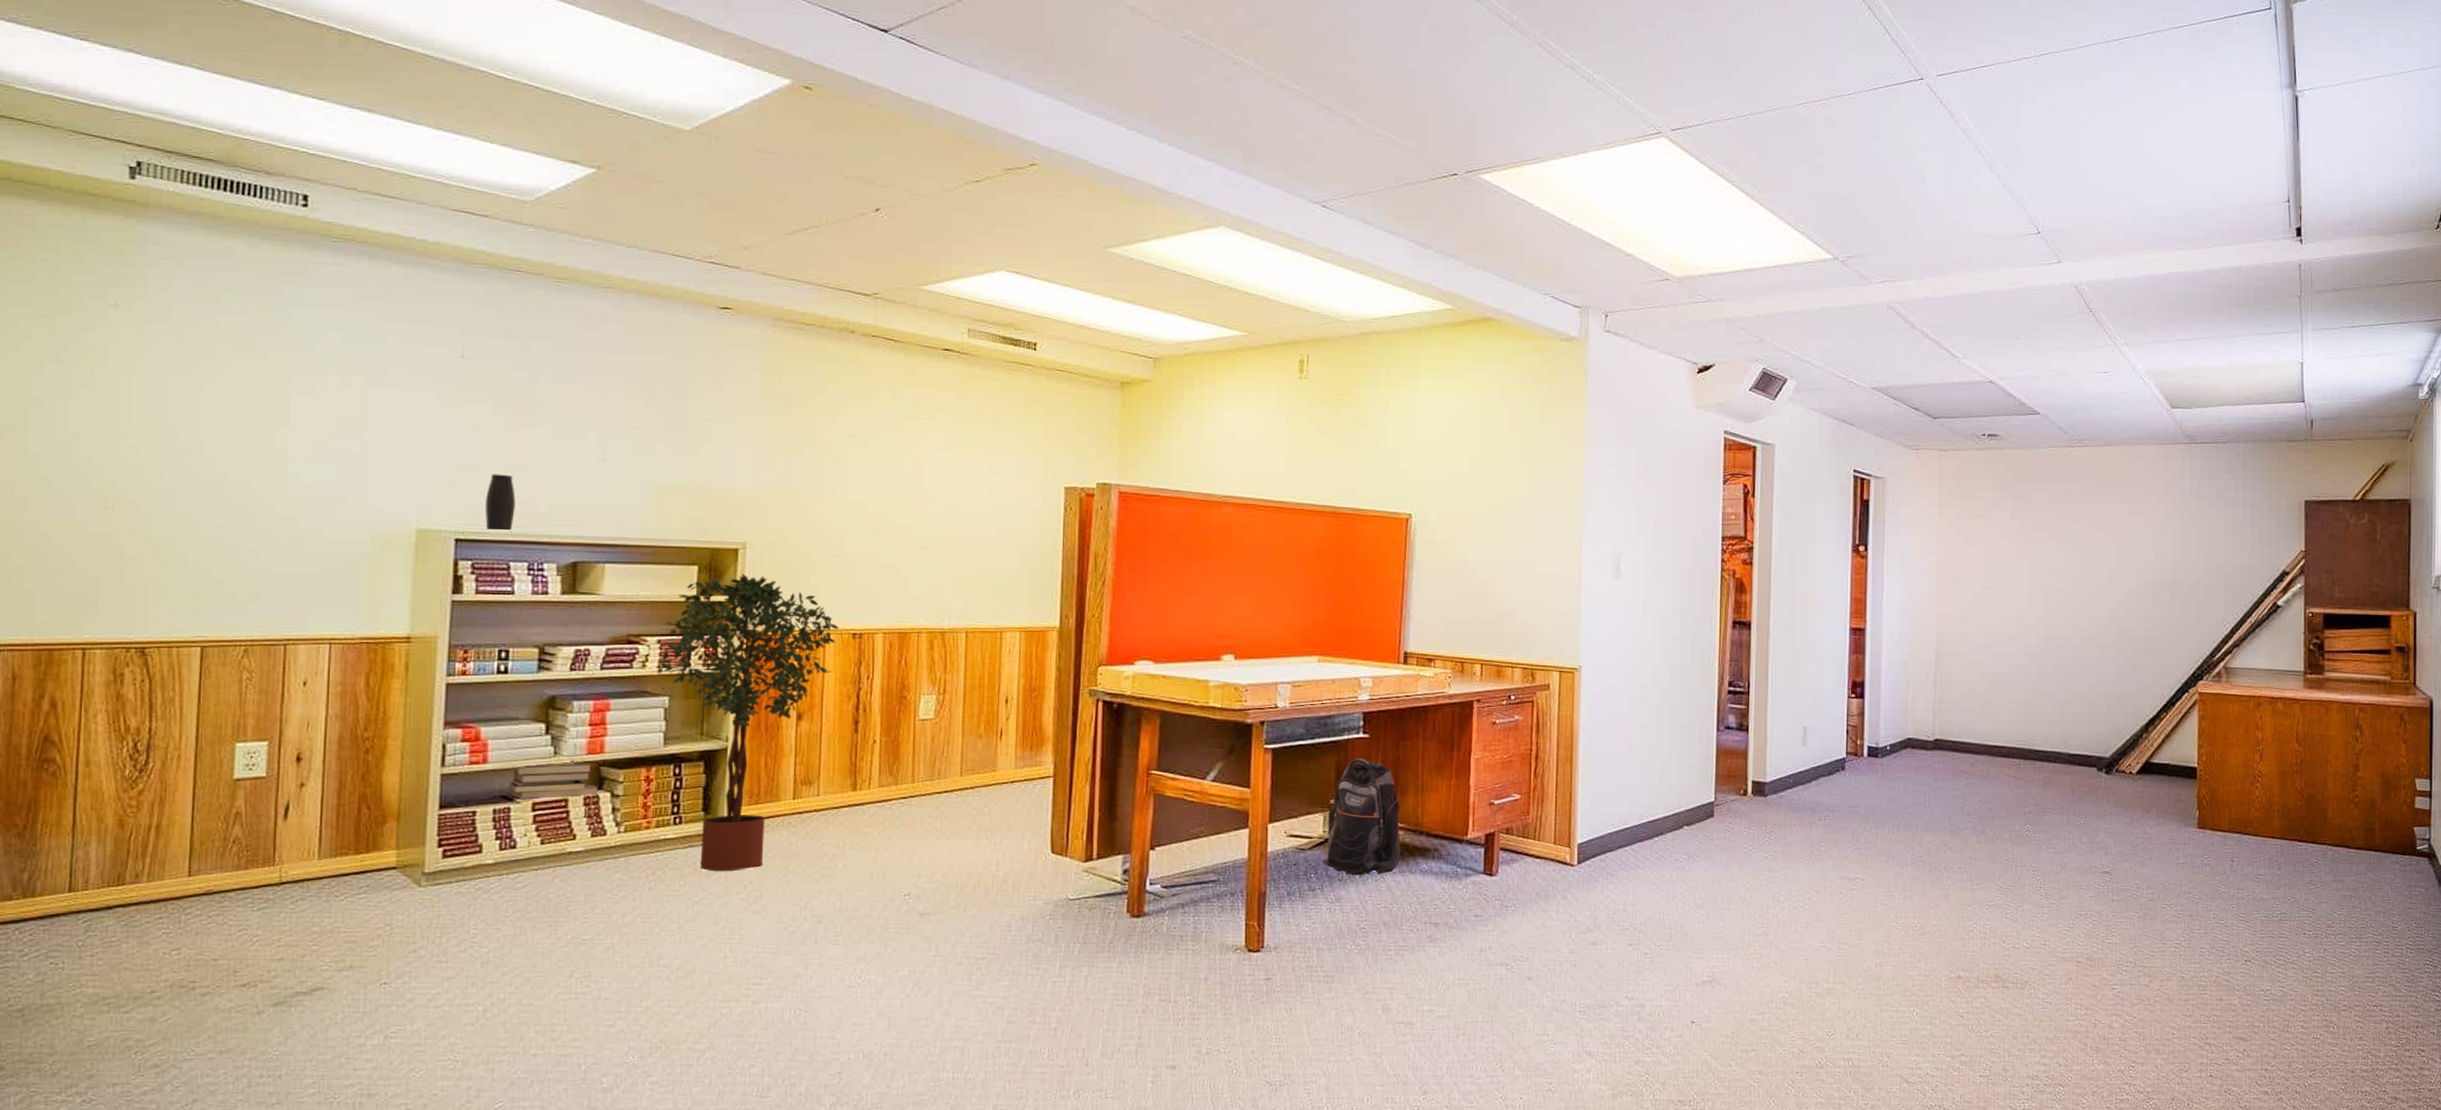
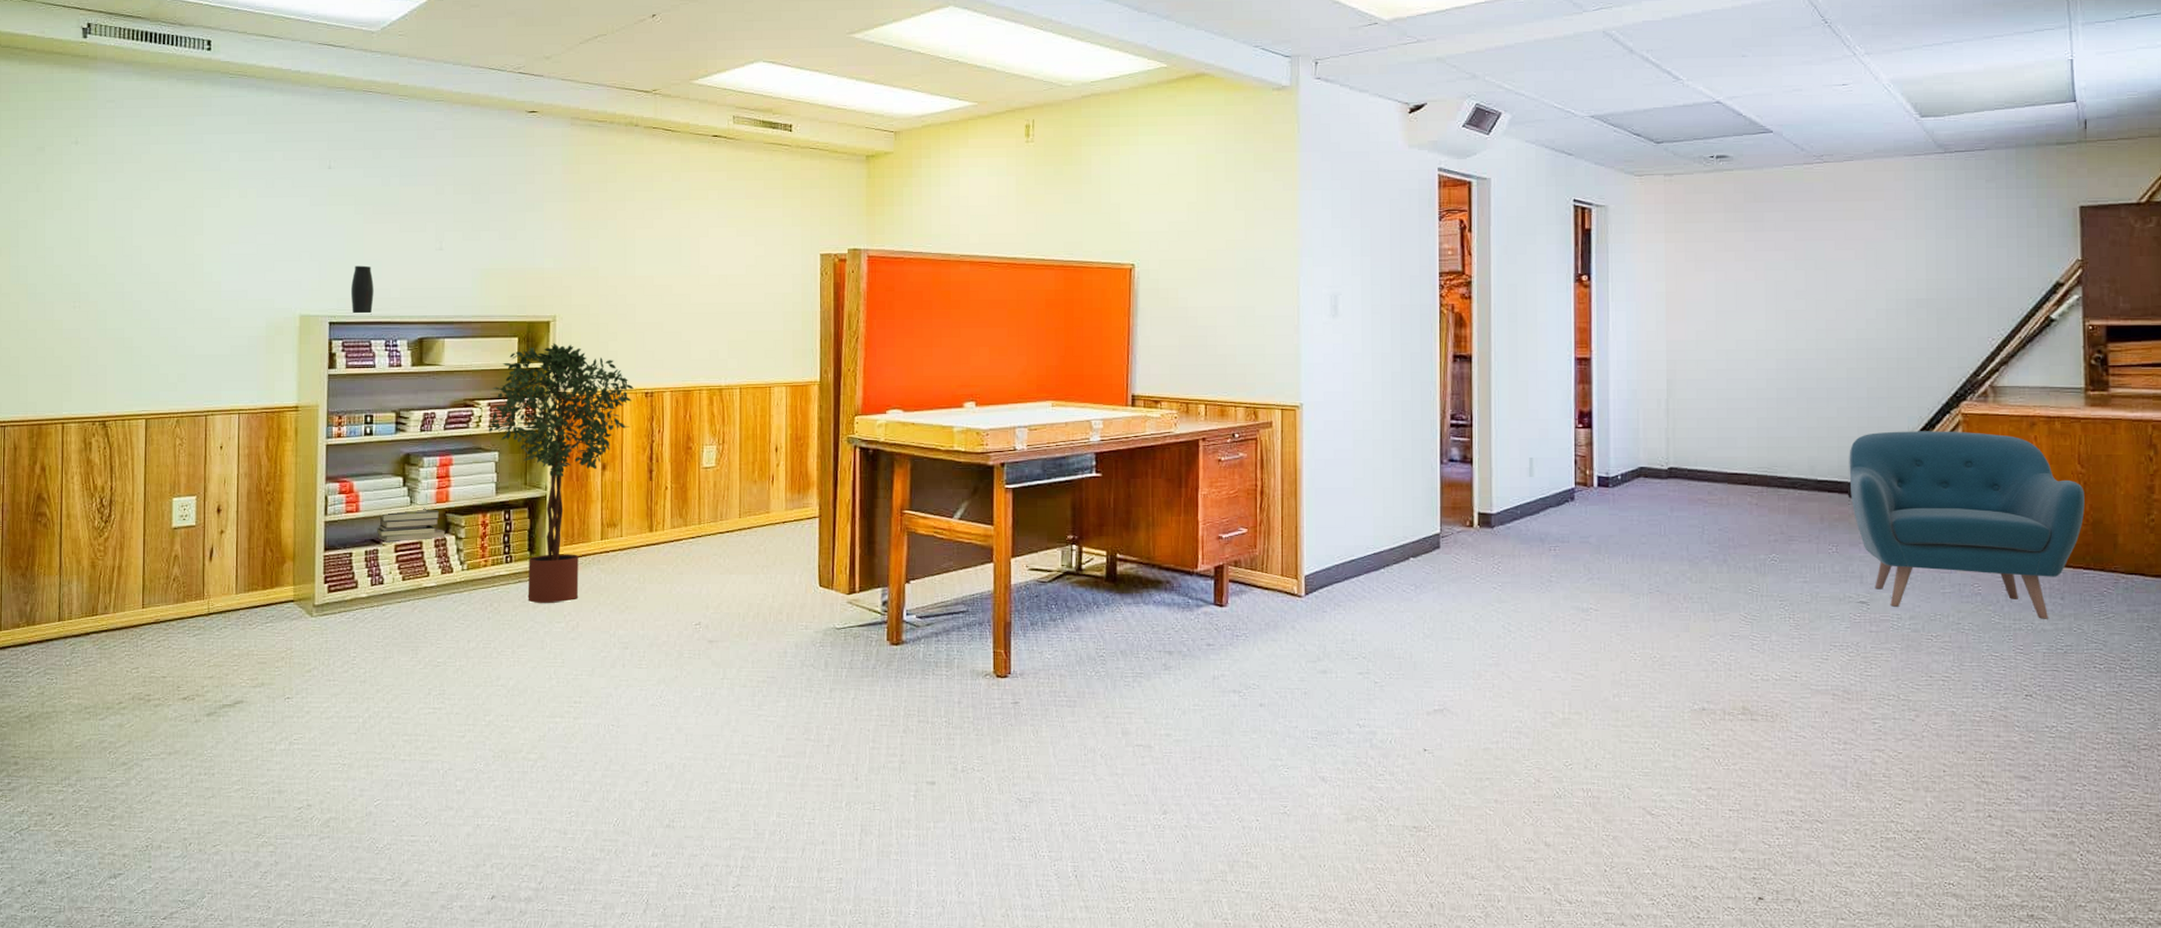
backpack: present [1322,758,1401,874] -> none [1062,496,1134,605]
chair: none [2098,708,2301,889] -> present [1849,431,2085,619]

